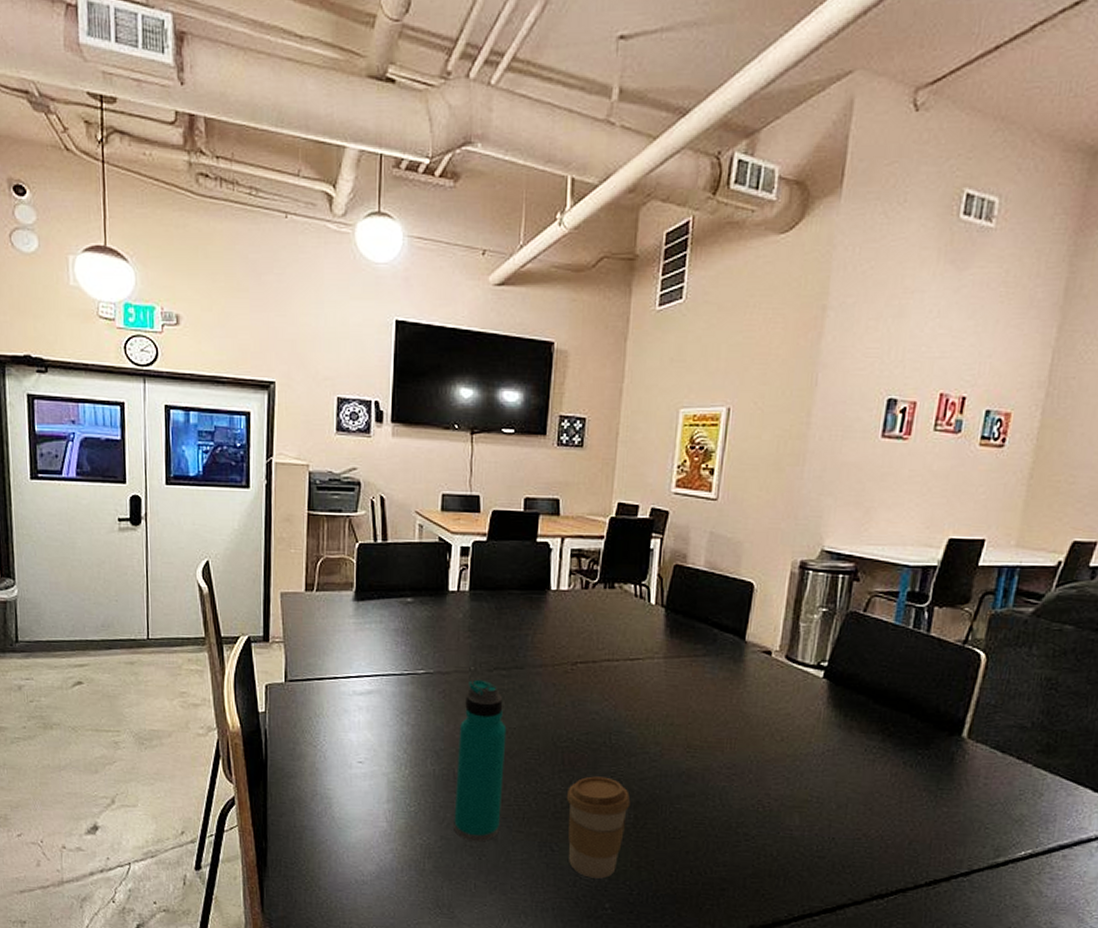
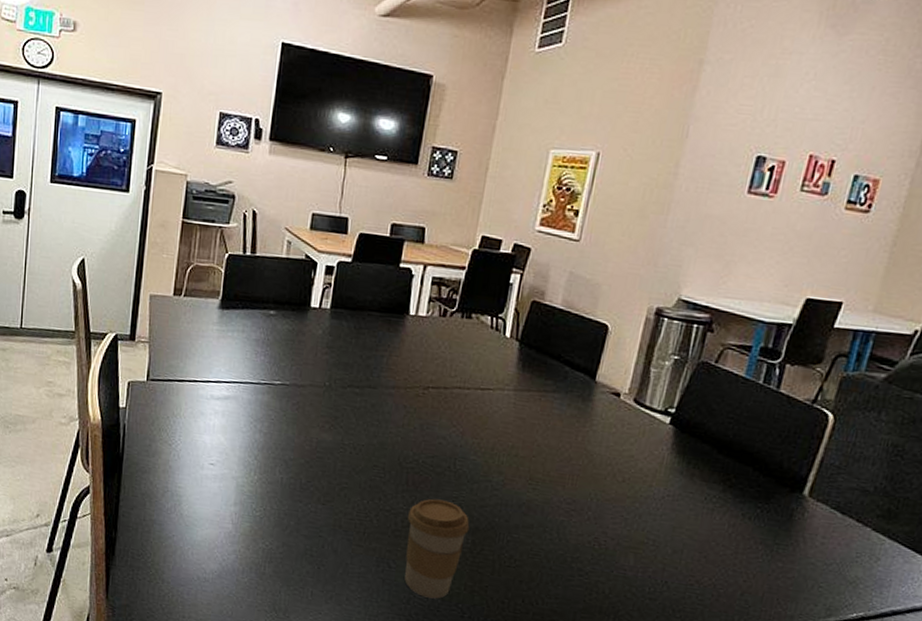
water bottle: present [454,679,507,842] -> none [296,394,355,552]

